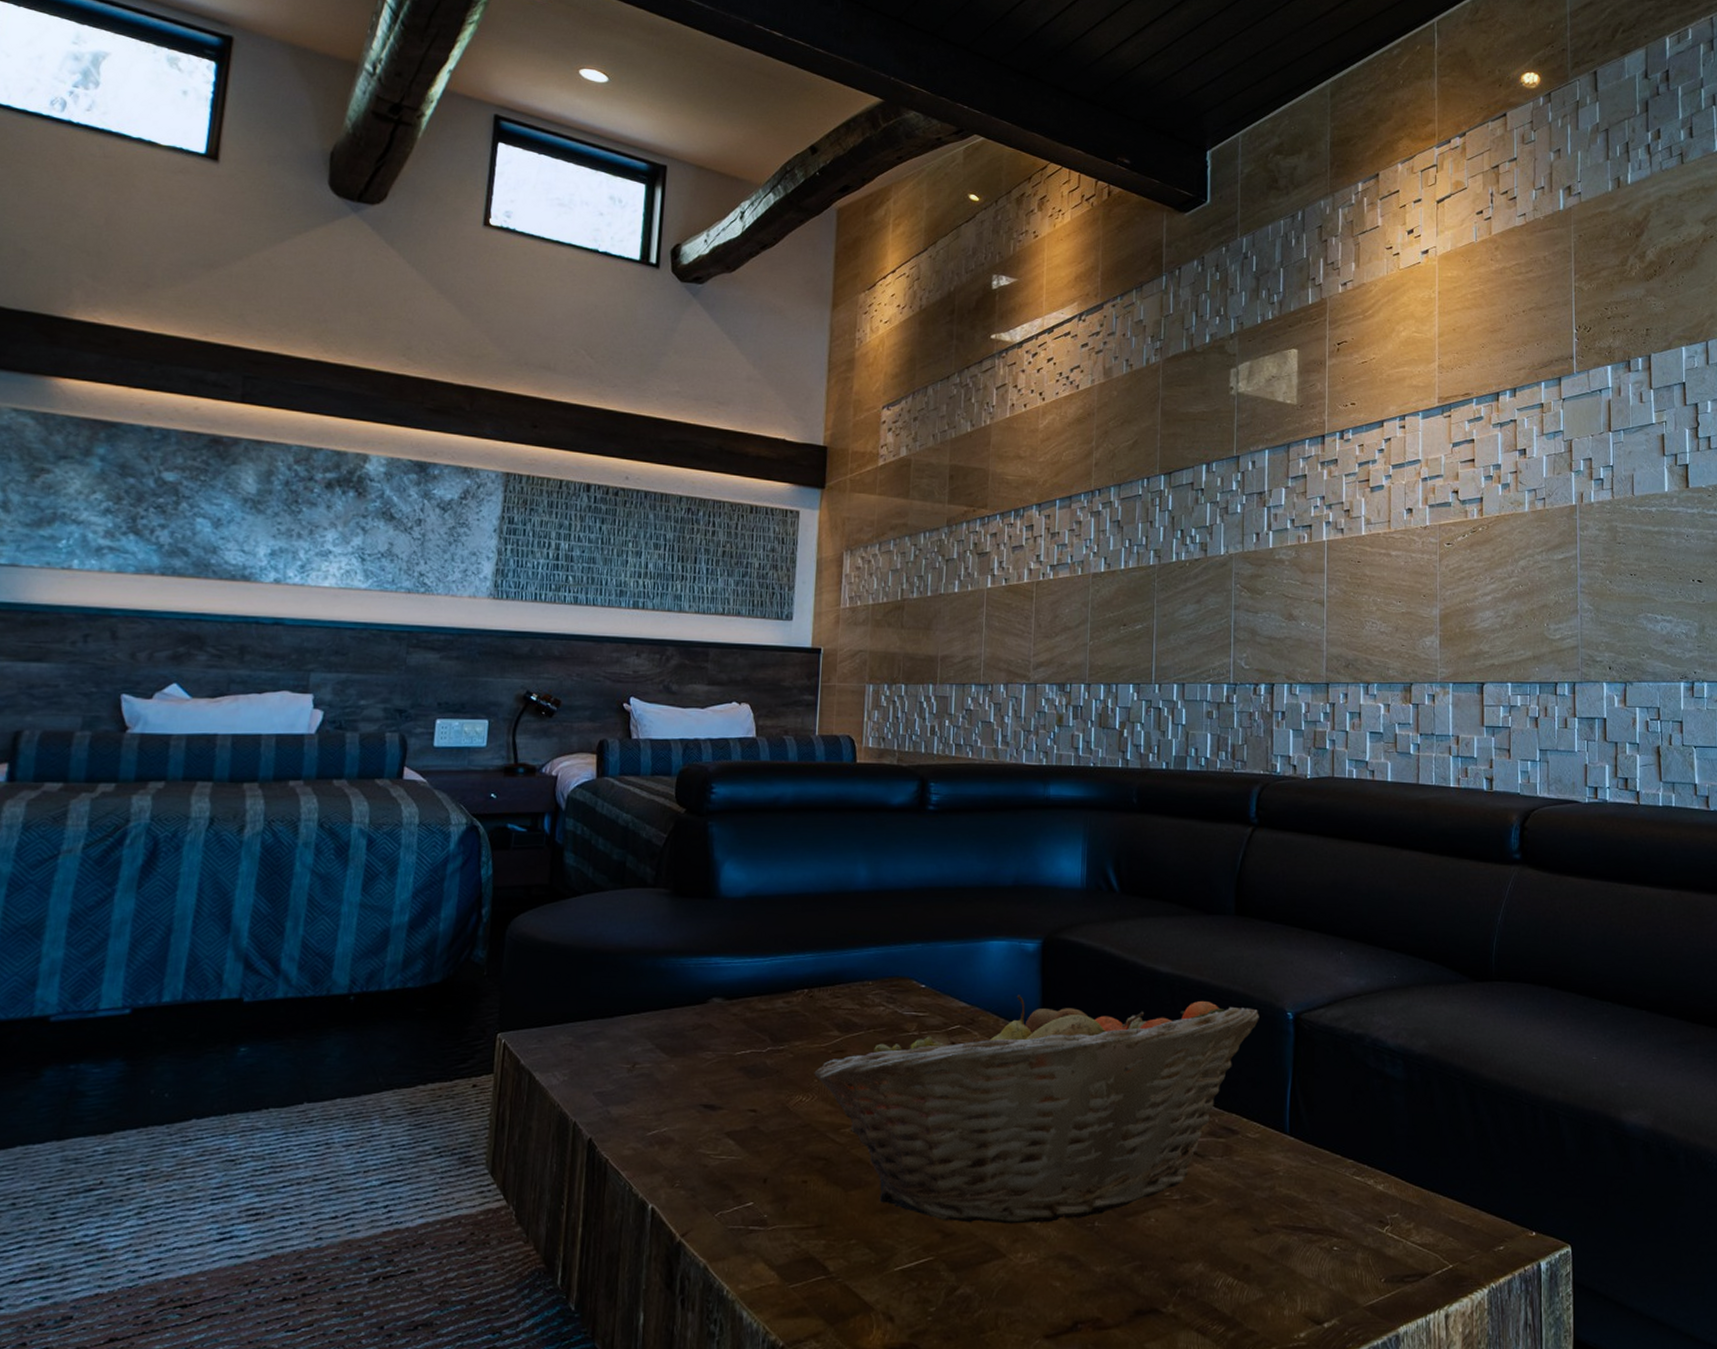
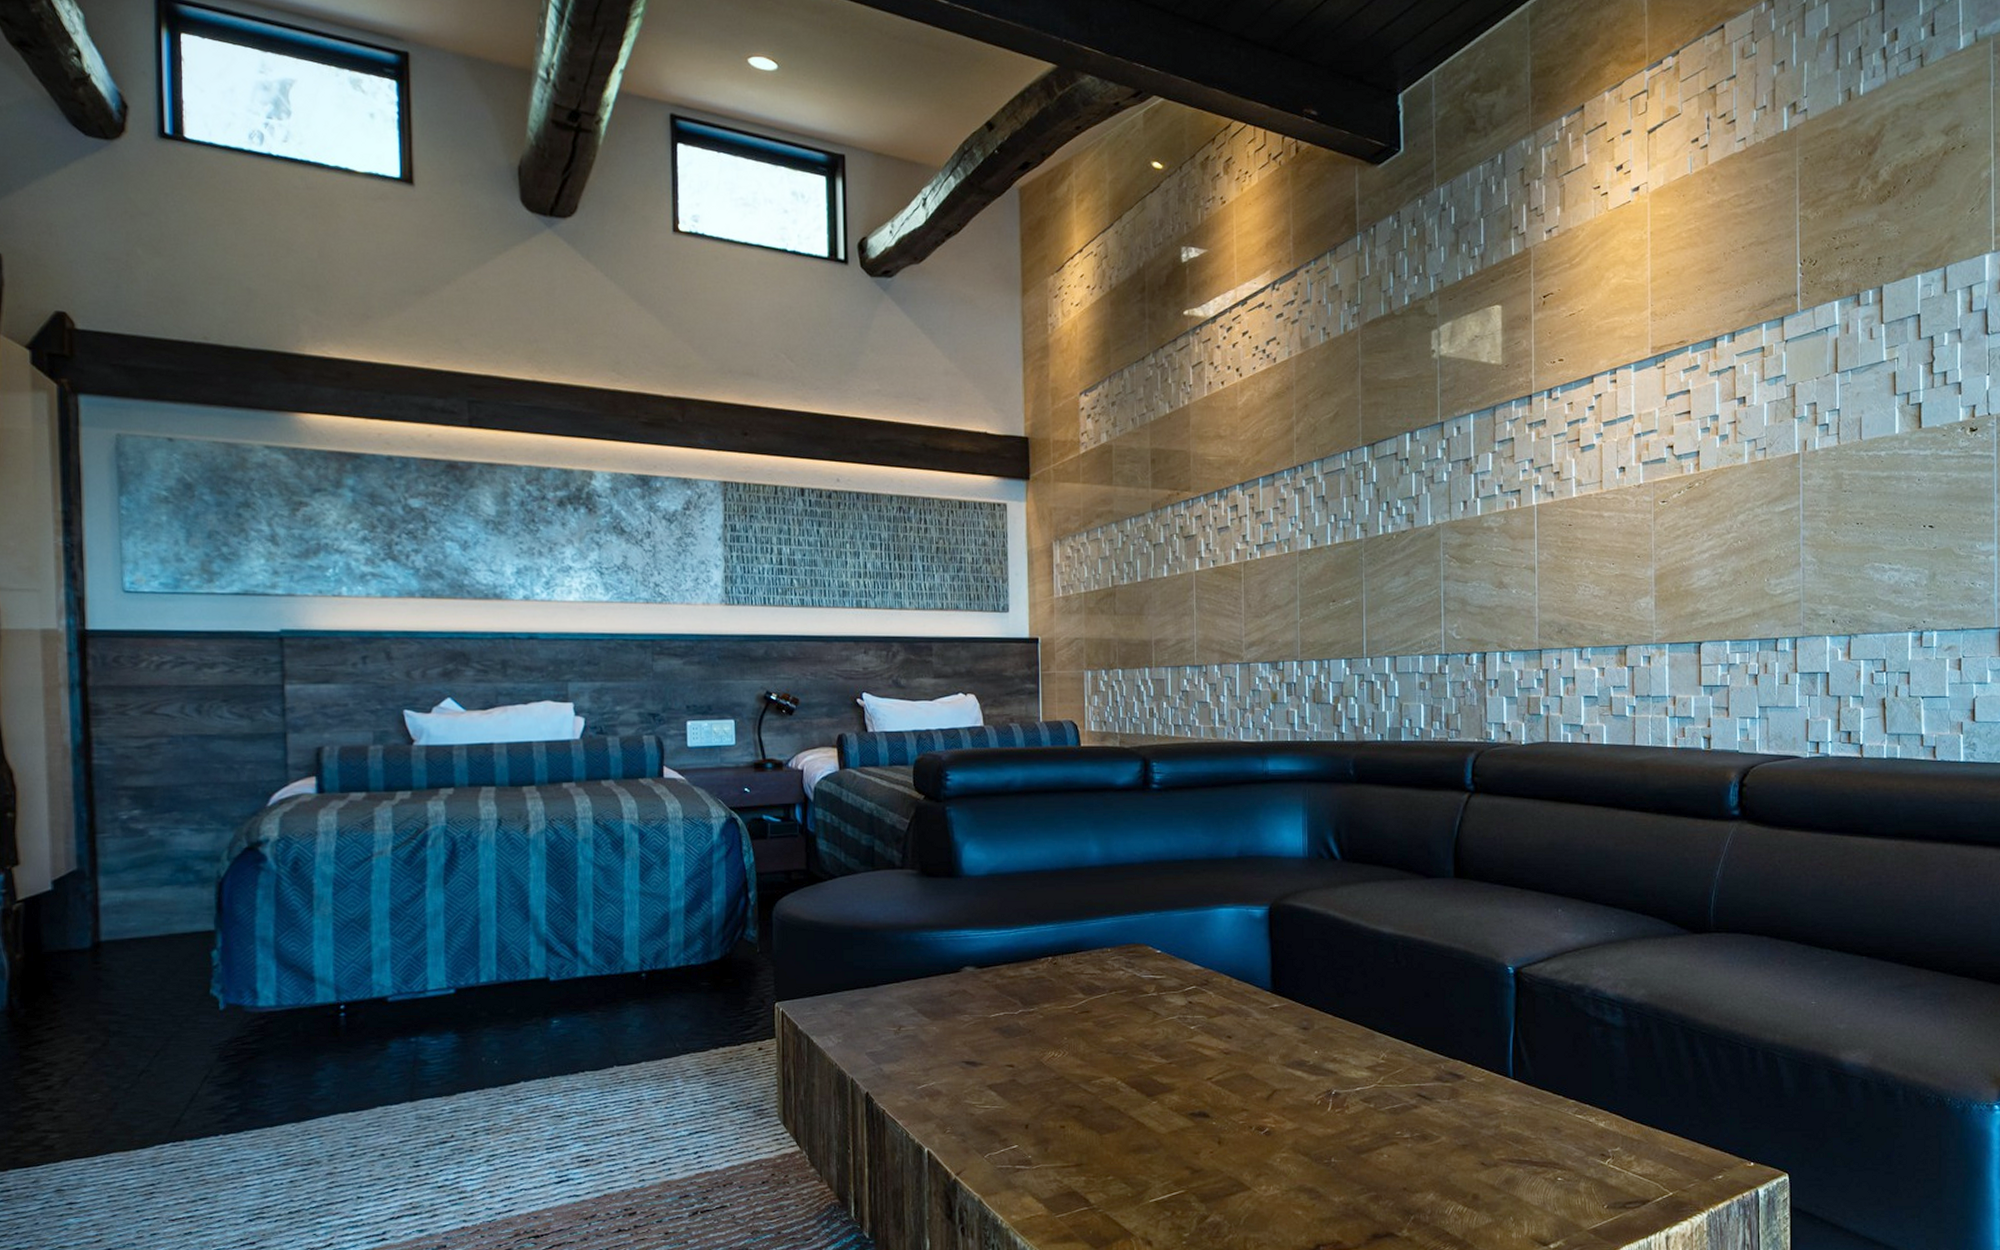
fruit basket: present [814,995,1259,1224] -> none [1063,957,1481,1161]

